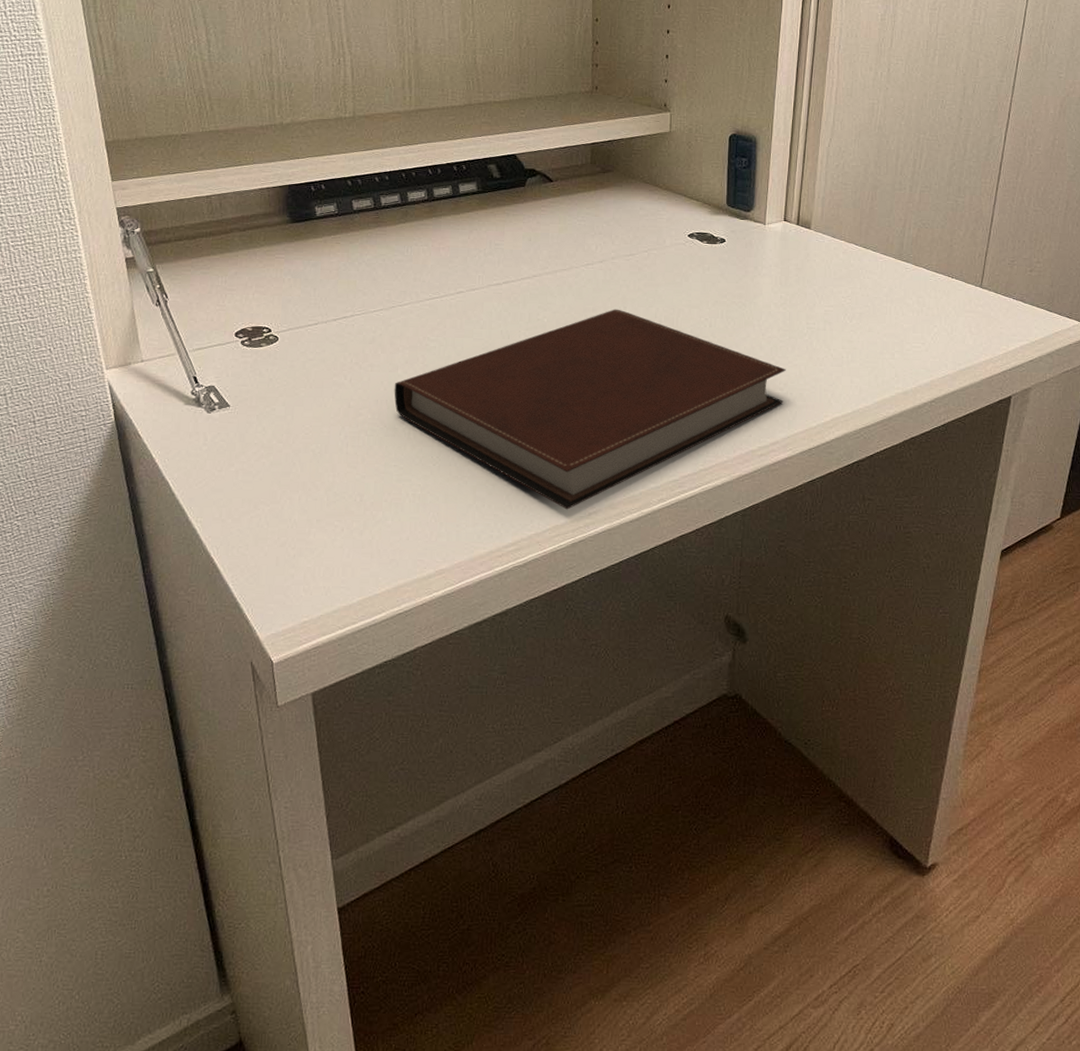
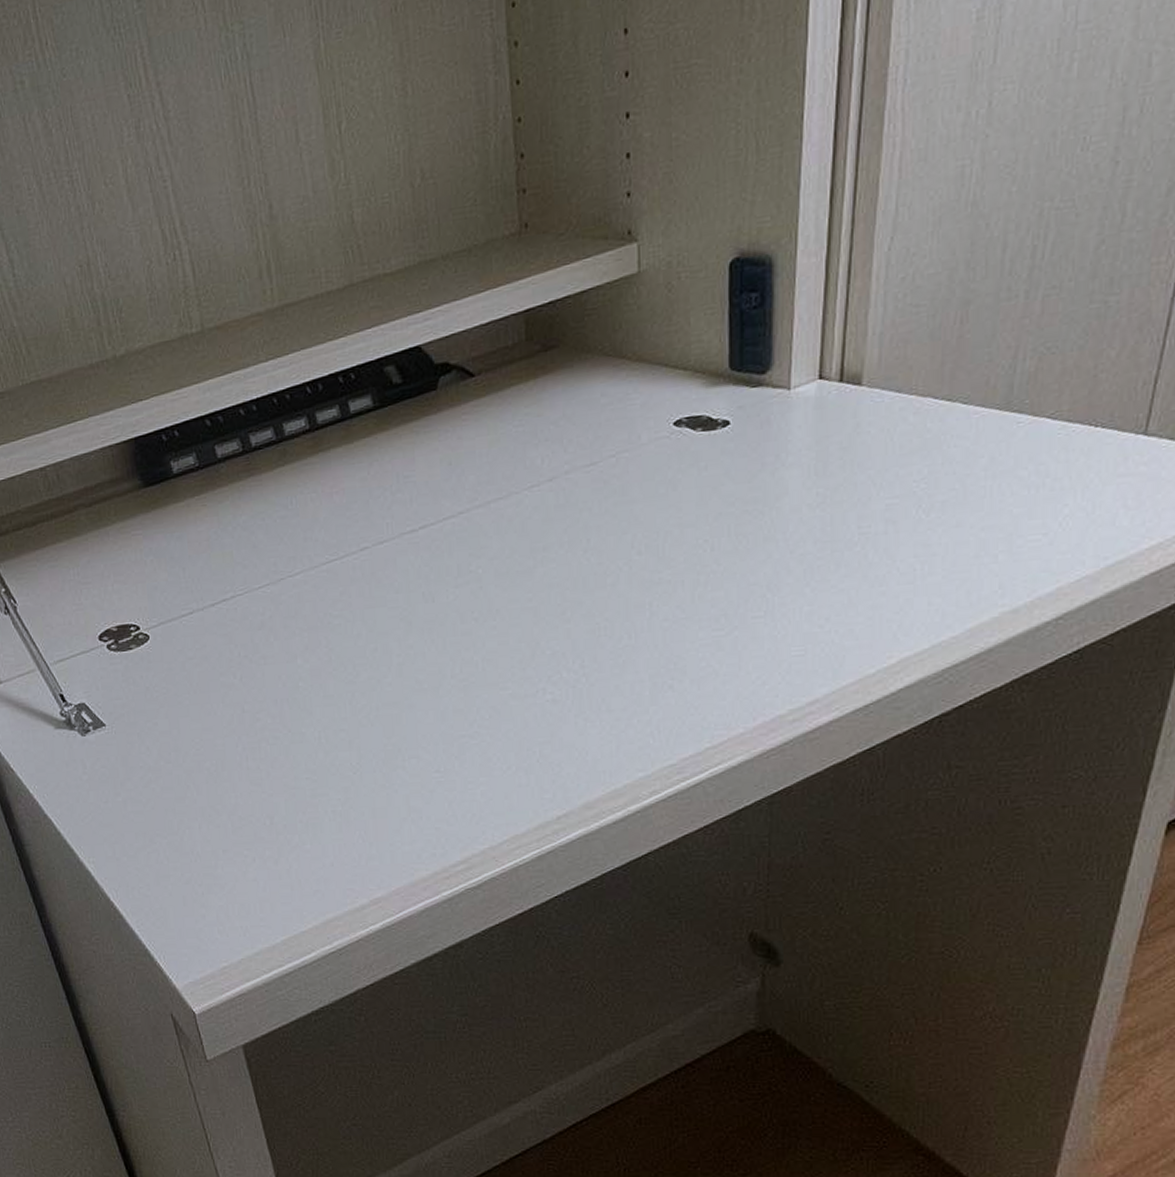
notebook: present [394,309,786,510] -> none [294,543,828,815]

